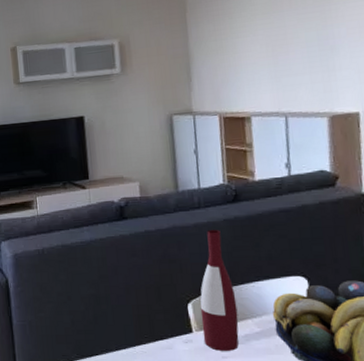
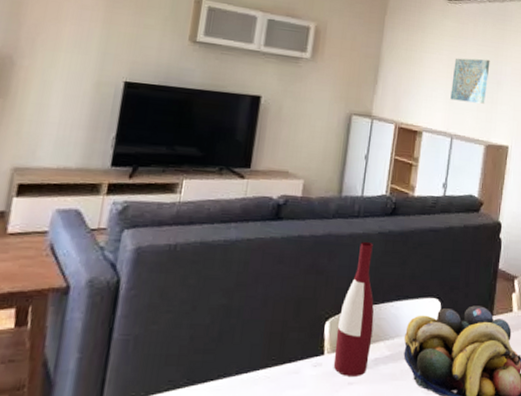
wall art: none [273,26,320,79] -> present [450,58,490,104]

